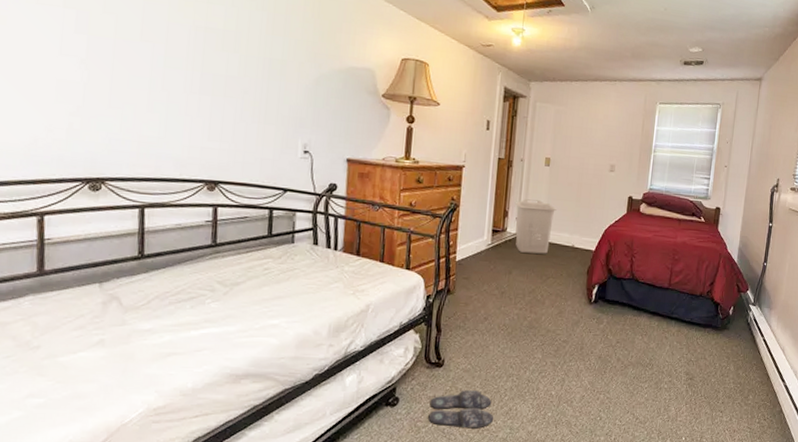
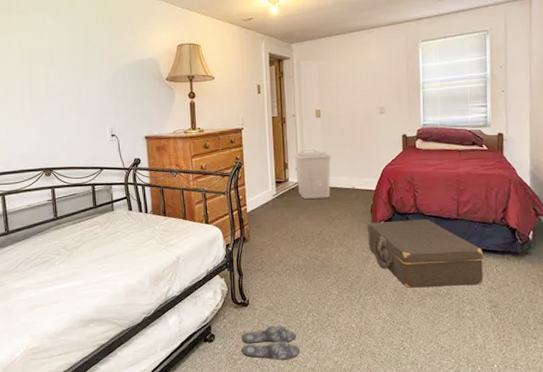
suitcase: none [580,284,688,357] -> present [367,219,484,288]

